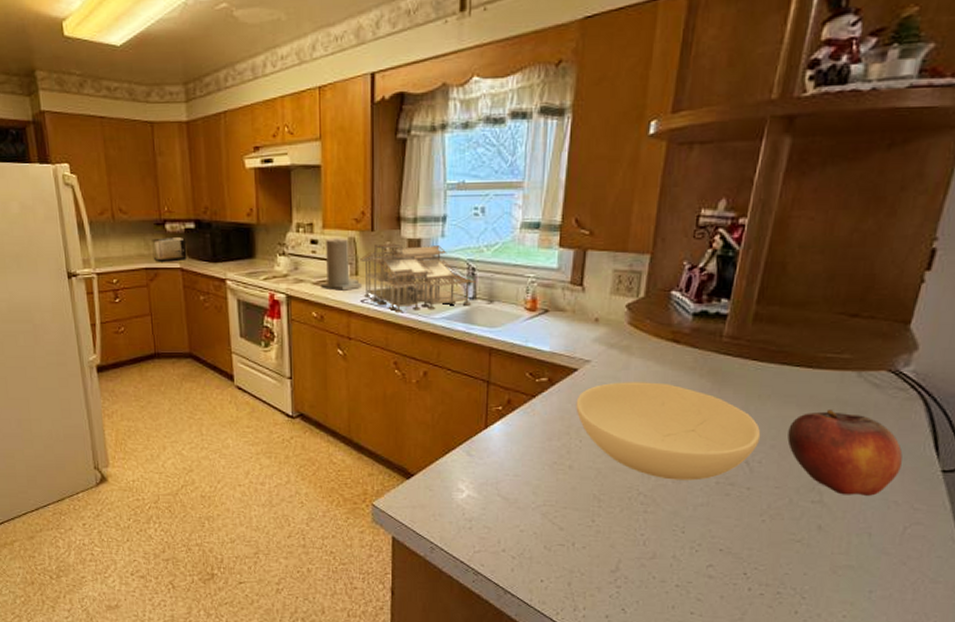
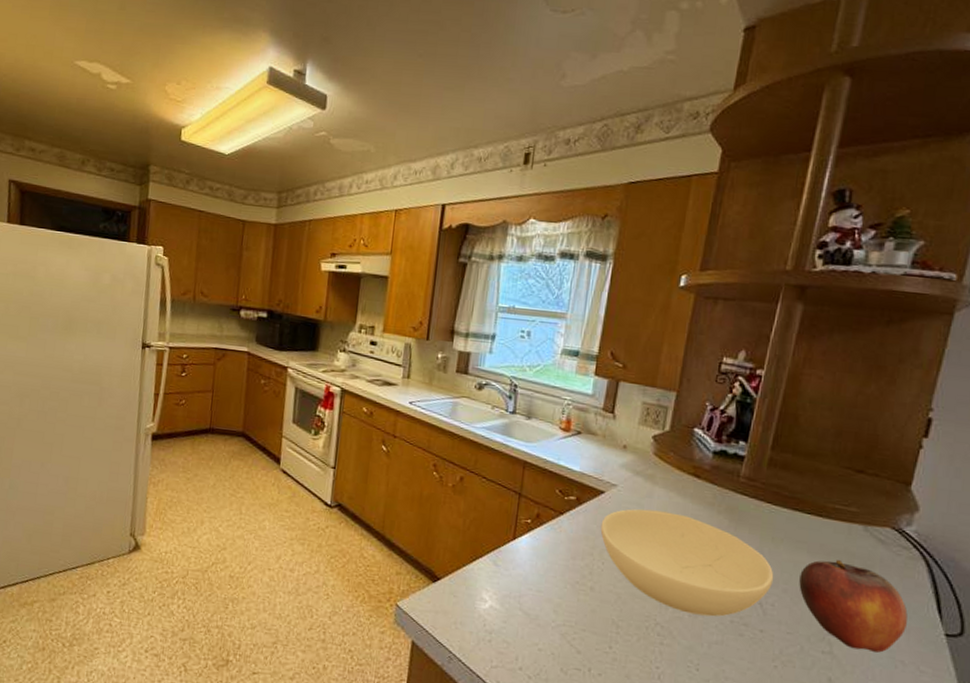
toaster: present [150,237,187,262] -> none [224,322,257,345]
paper towel: present [321,238,363,291] -> none [374,341,413,392]
dish rack: present [360,243,476,313] -> none [412,352,517,420]

